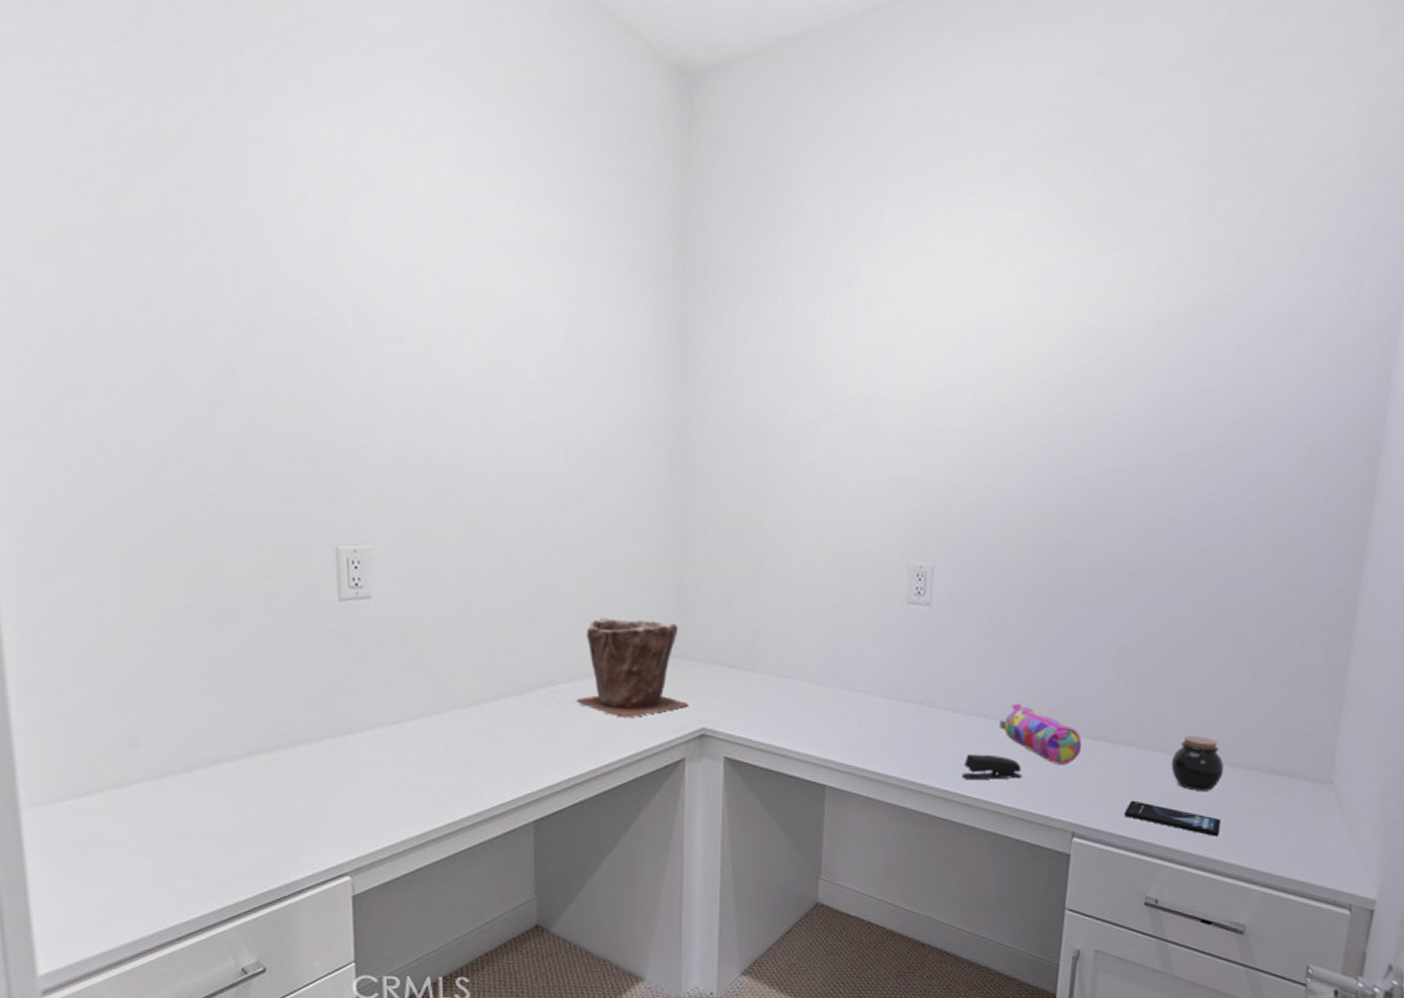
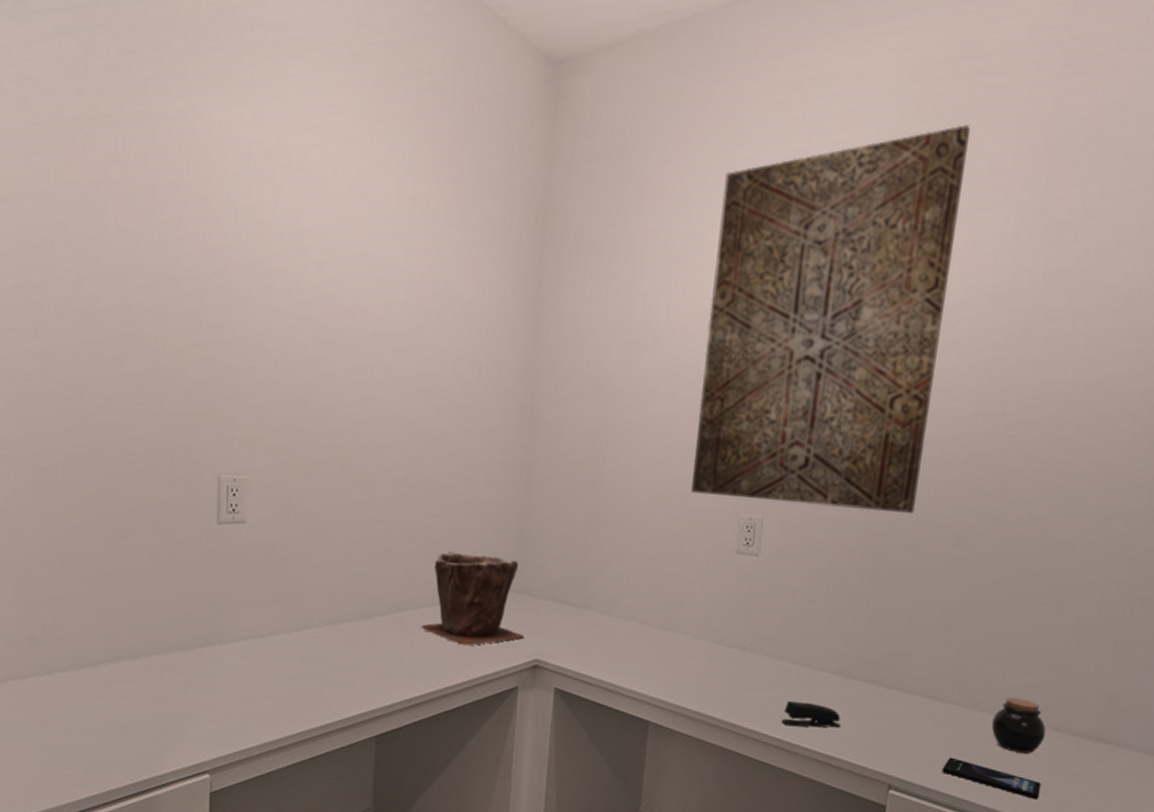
wall art: none [858,140,1129,553] -> present [691,125,970,513]
pencil case: present [999,703,1082,765] -> none [820,655,902,718]

